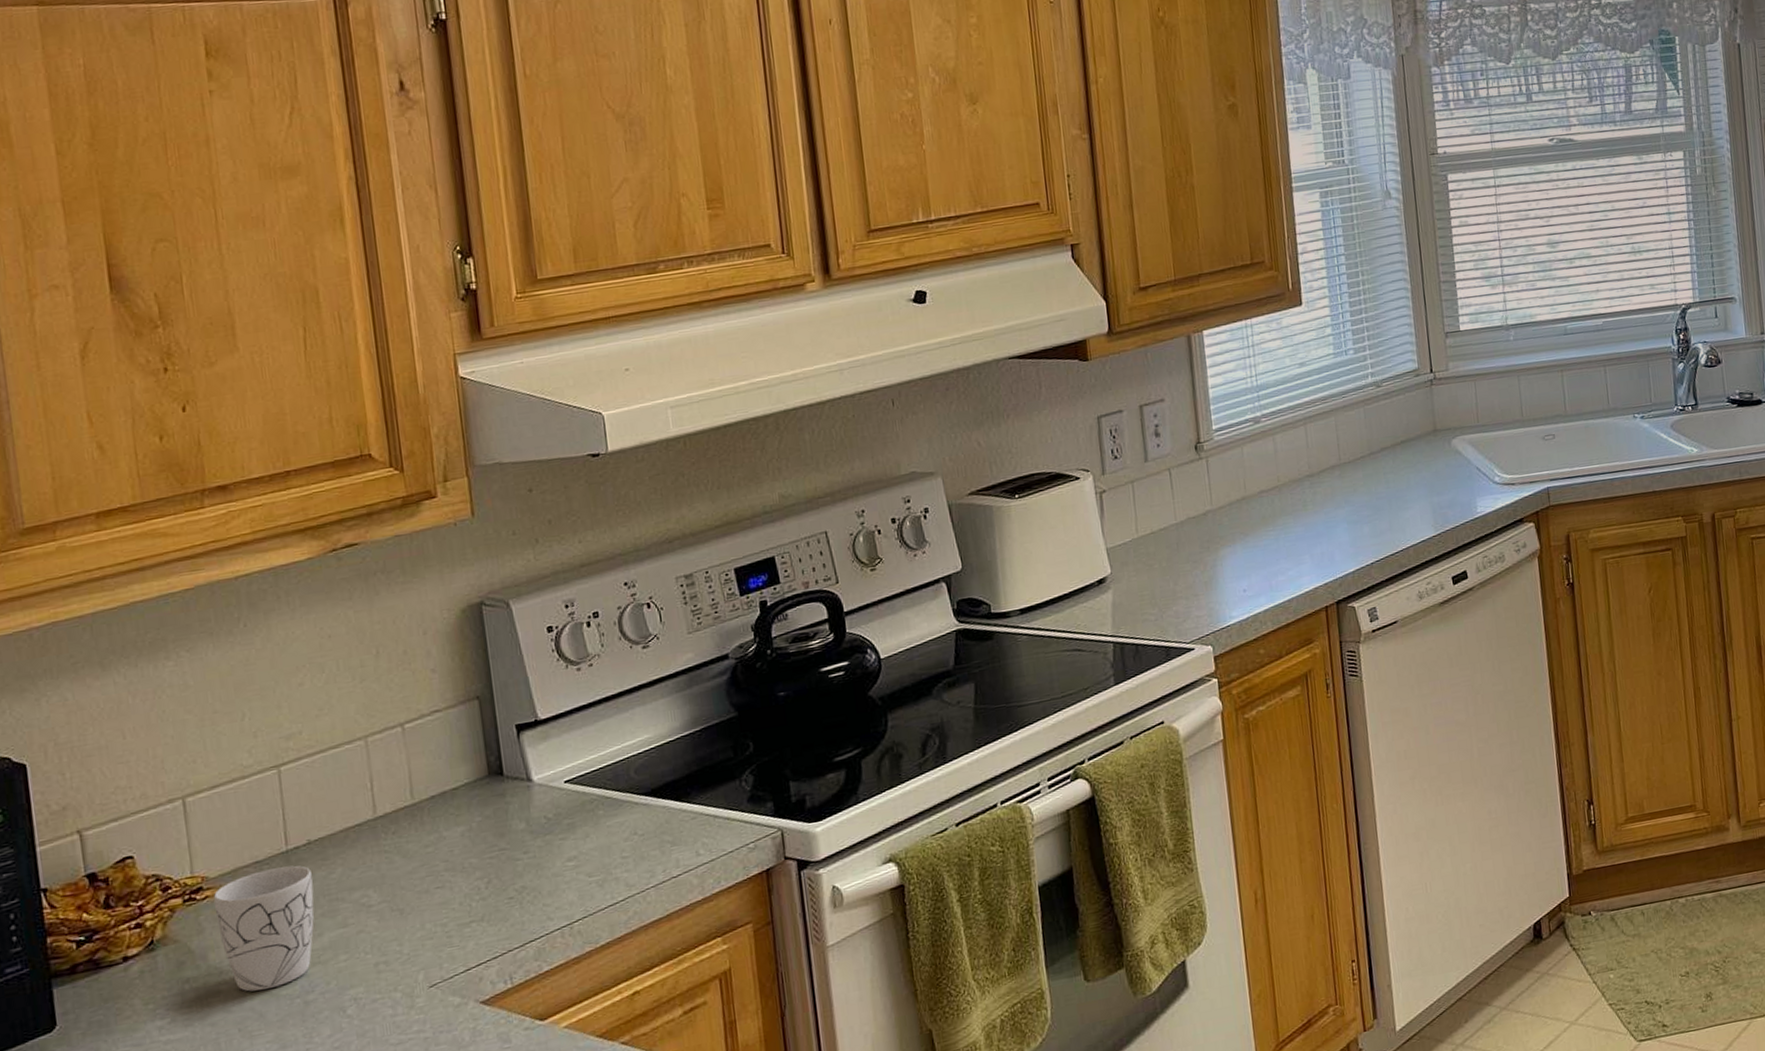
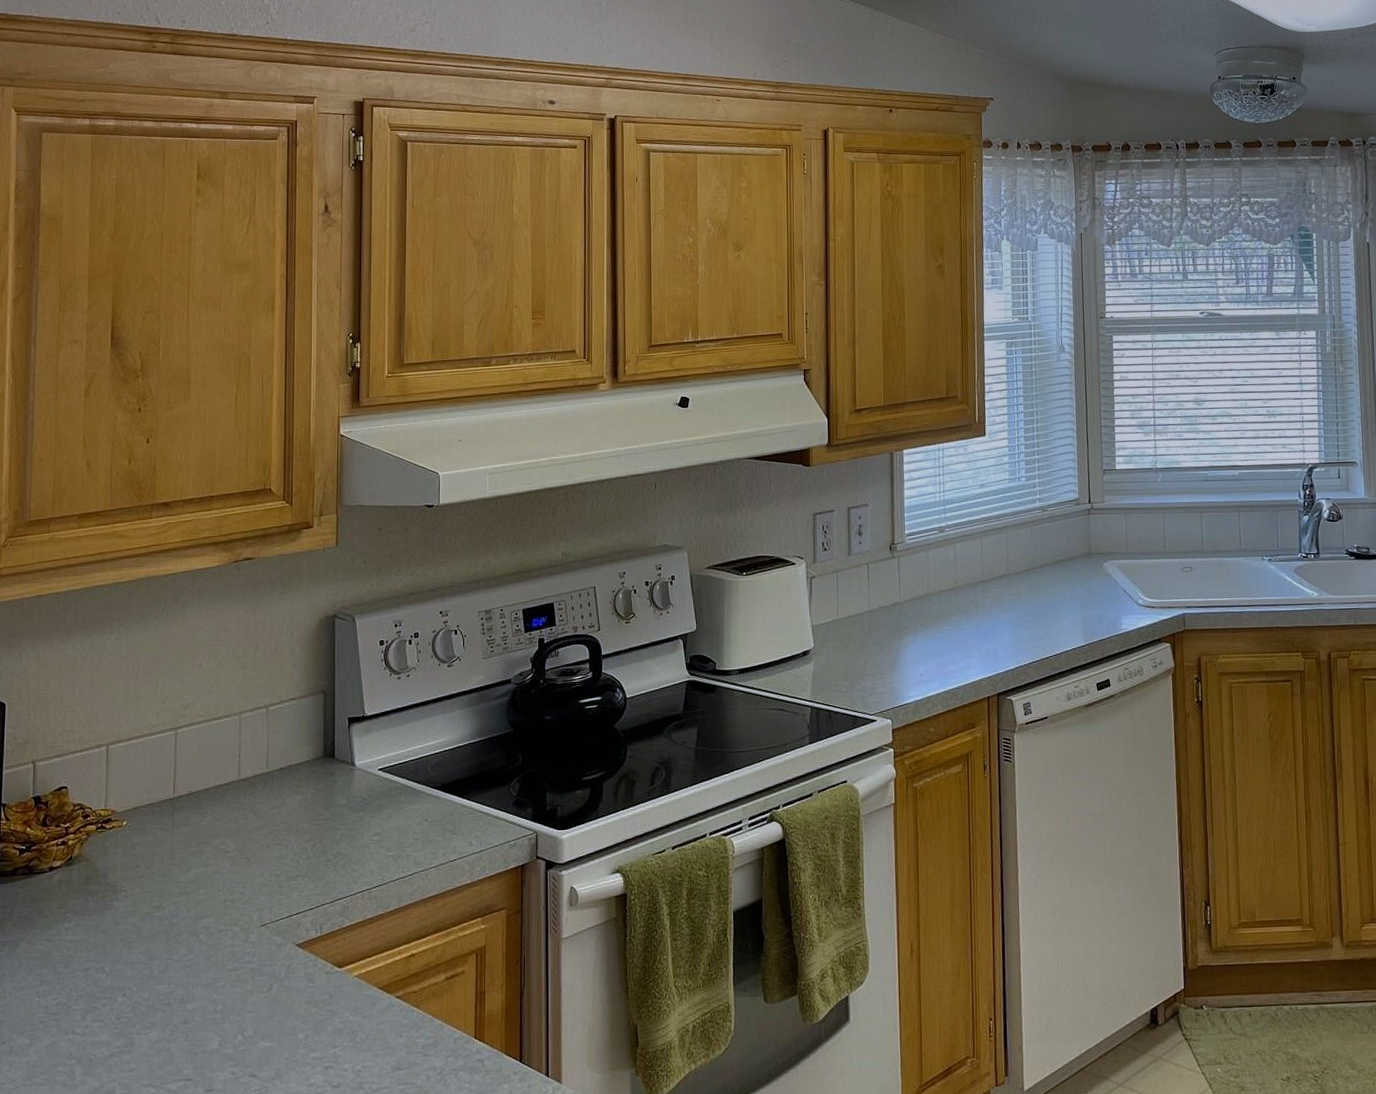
mug: present [213,865,315,992] -> none [117,810,189,910]

